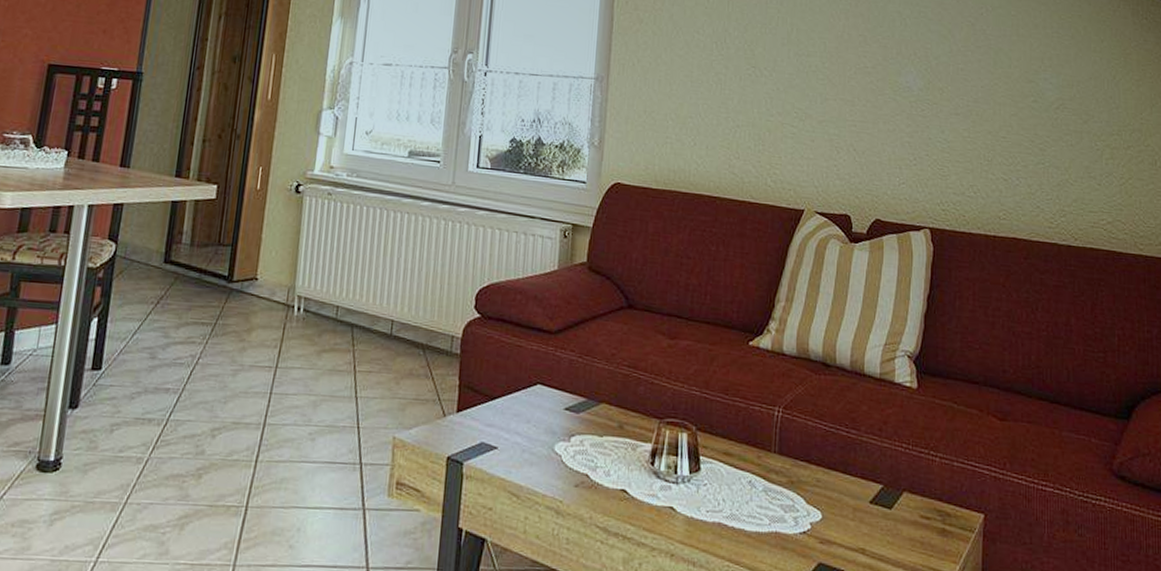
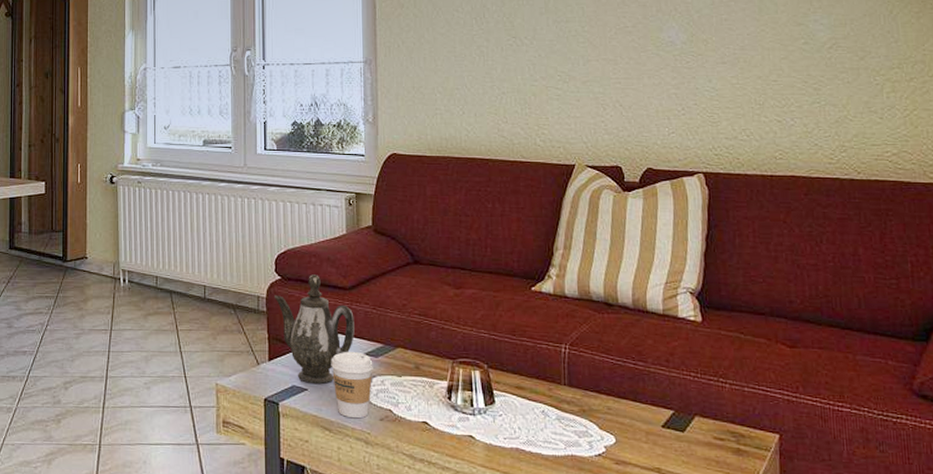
teapot: none [471,314,558,443] -> present [274,275,355,385]
coffee cup: none [526,404,573,484] -> present [331,351,373,419]

